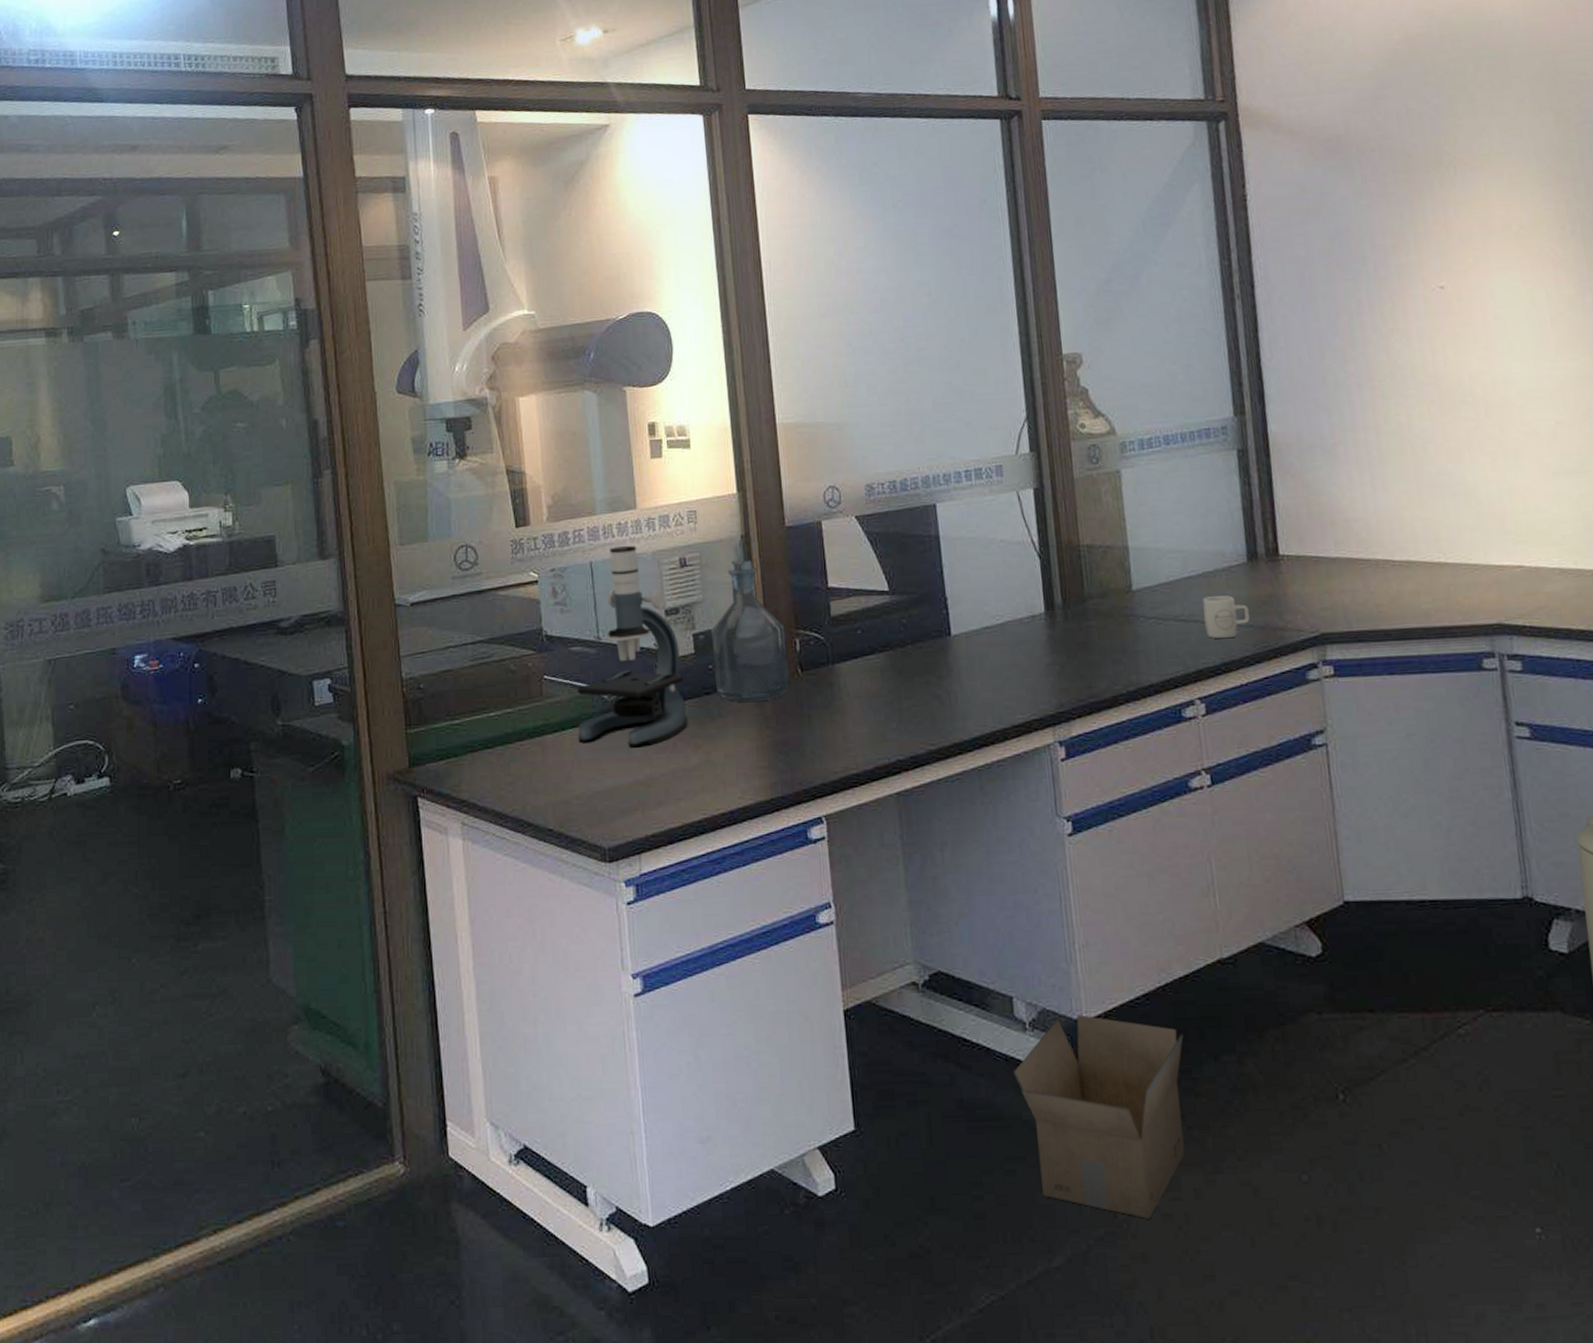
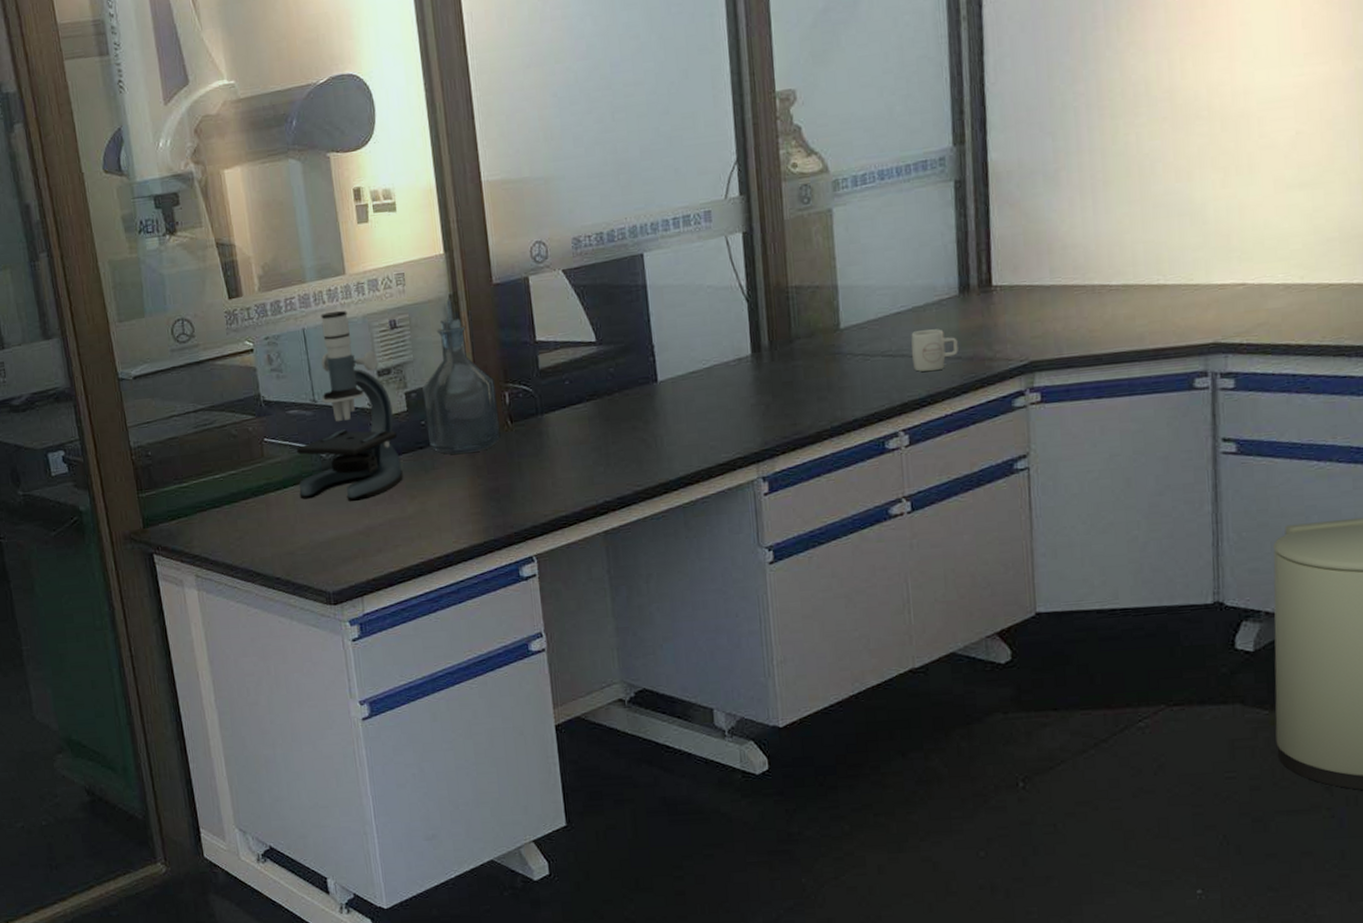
cardboard box: present [1014,1014,1185,1219] -> none [713,721,874,891]

